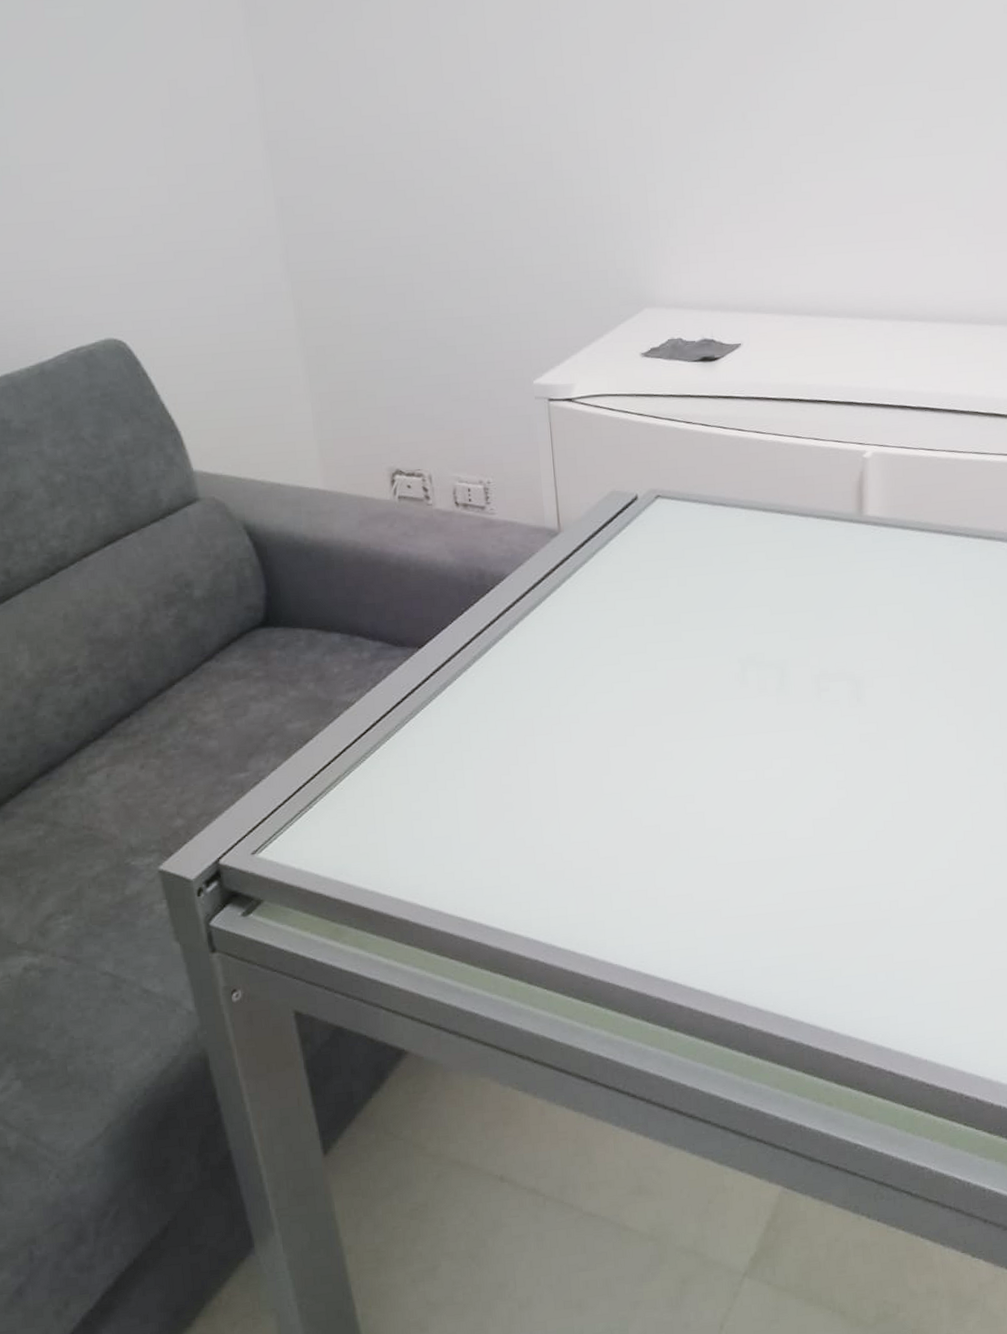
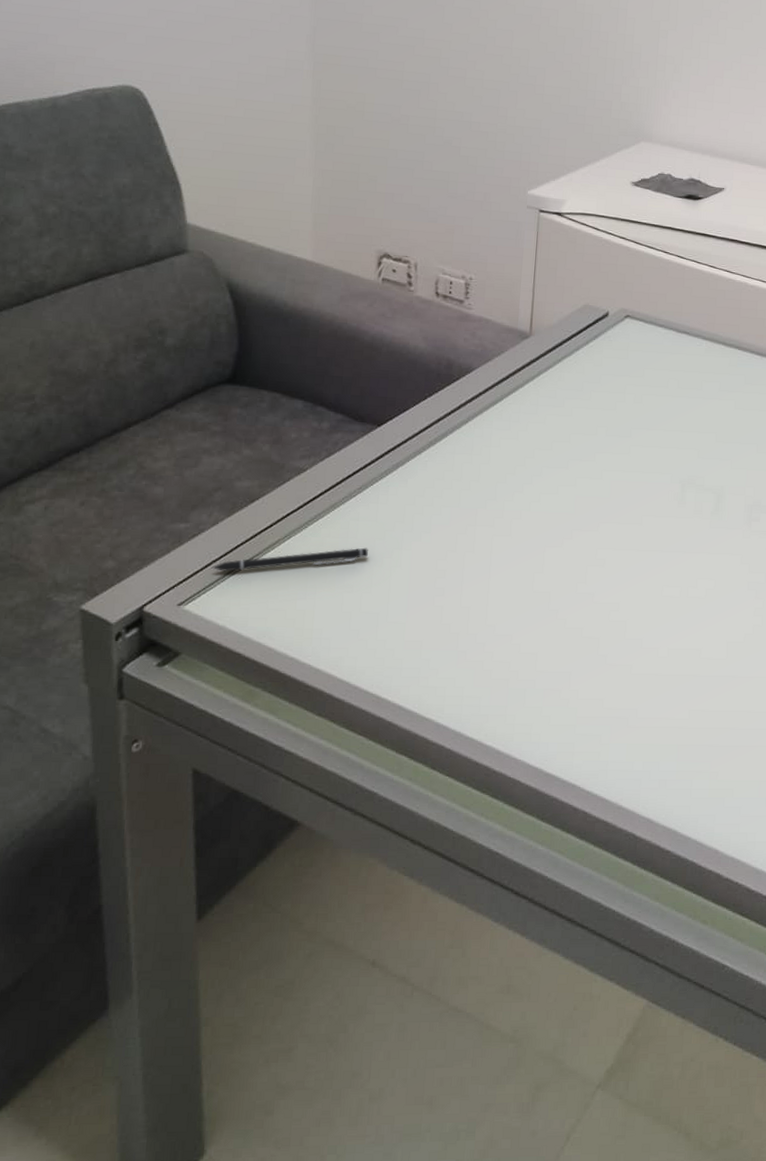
pen: none [278,772,430,815] -> present [211,547,368,572]

